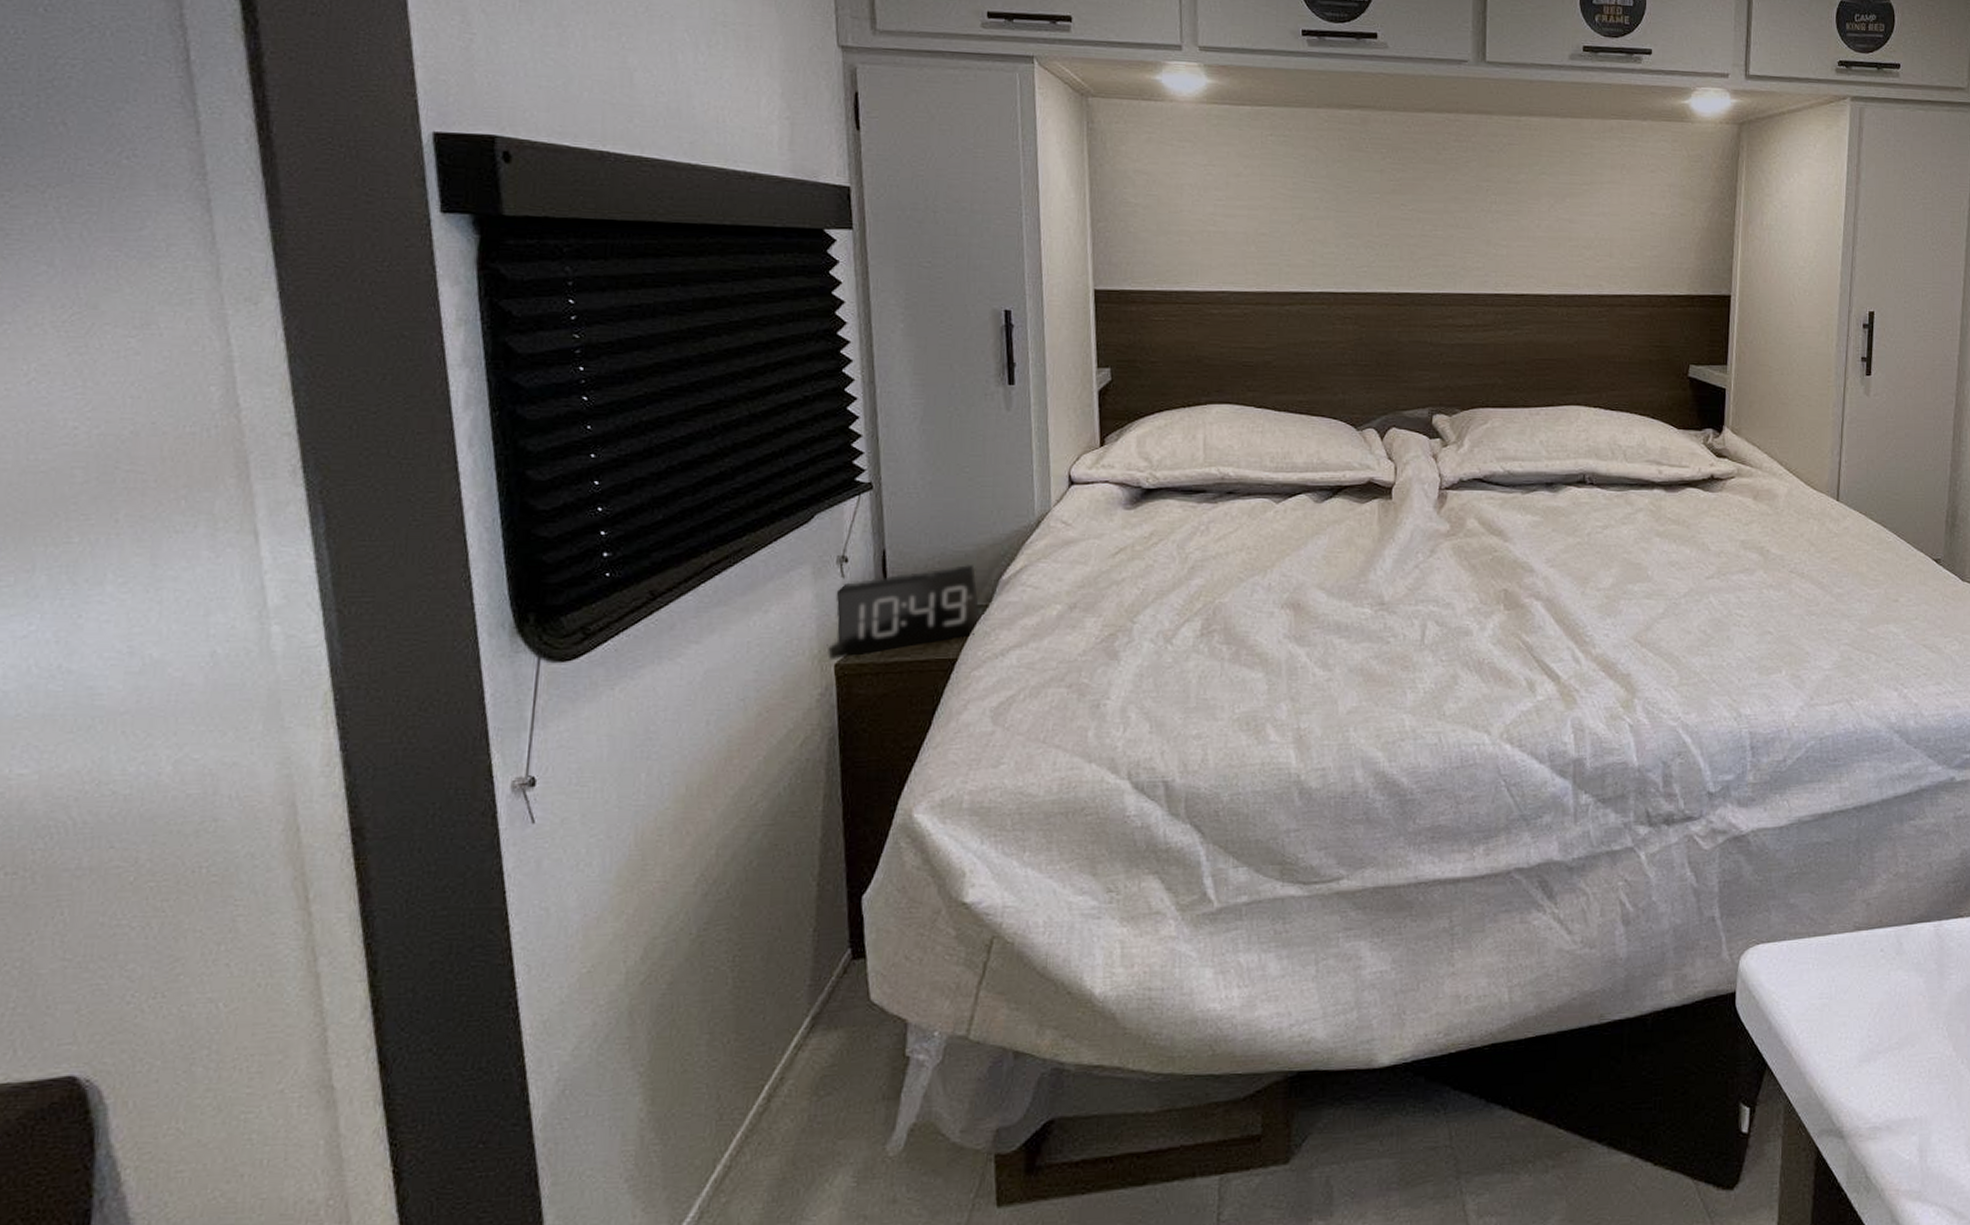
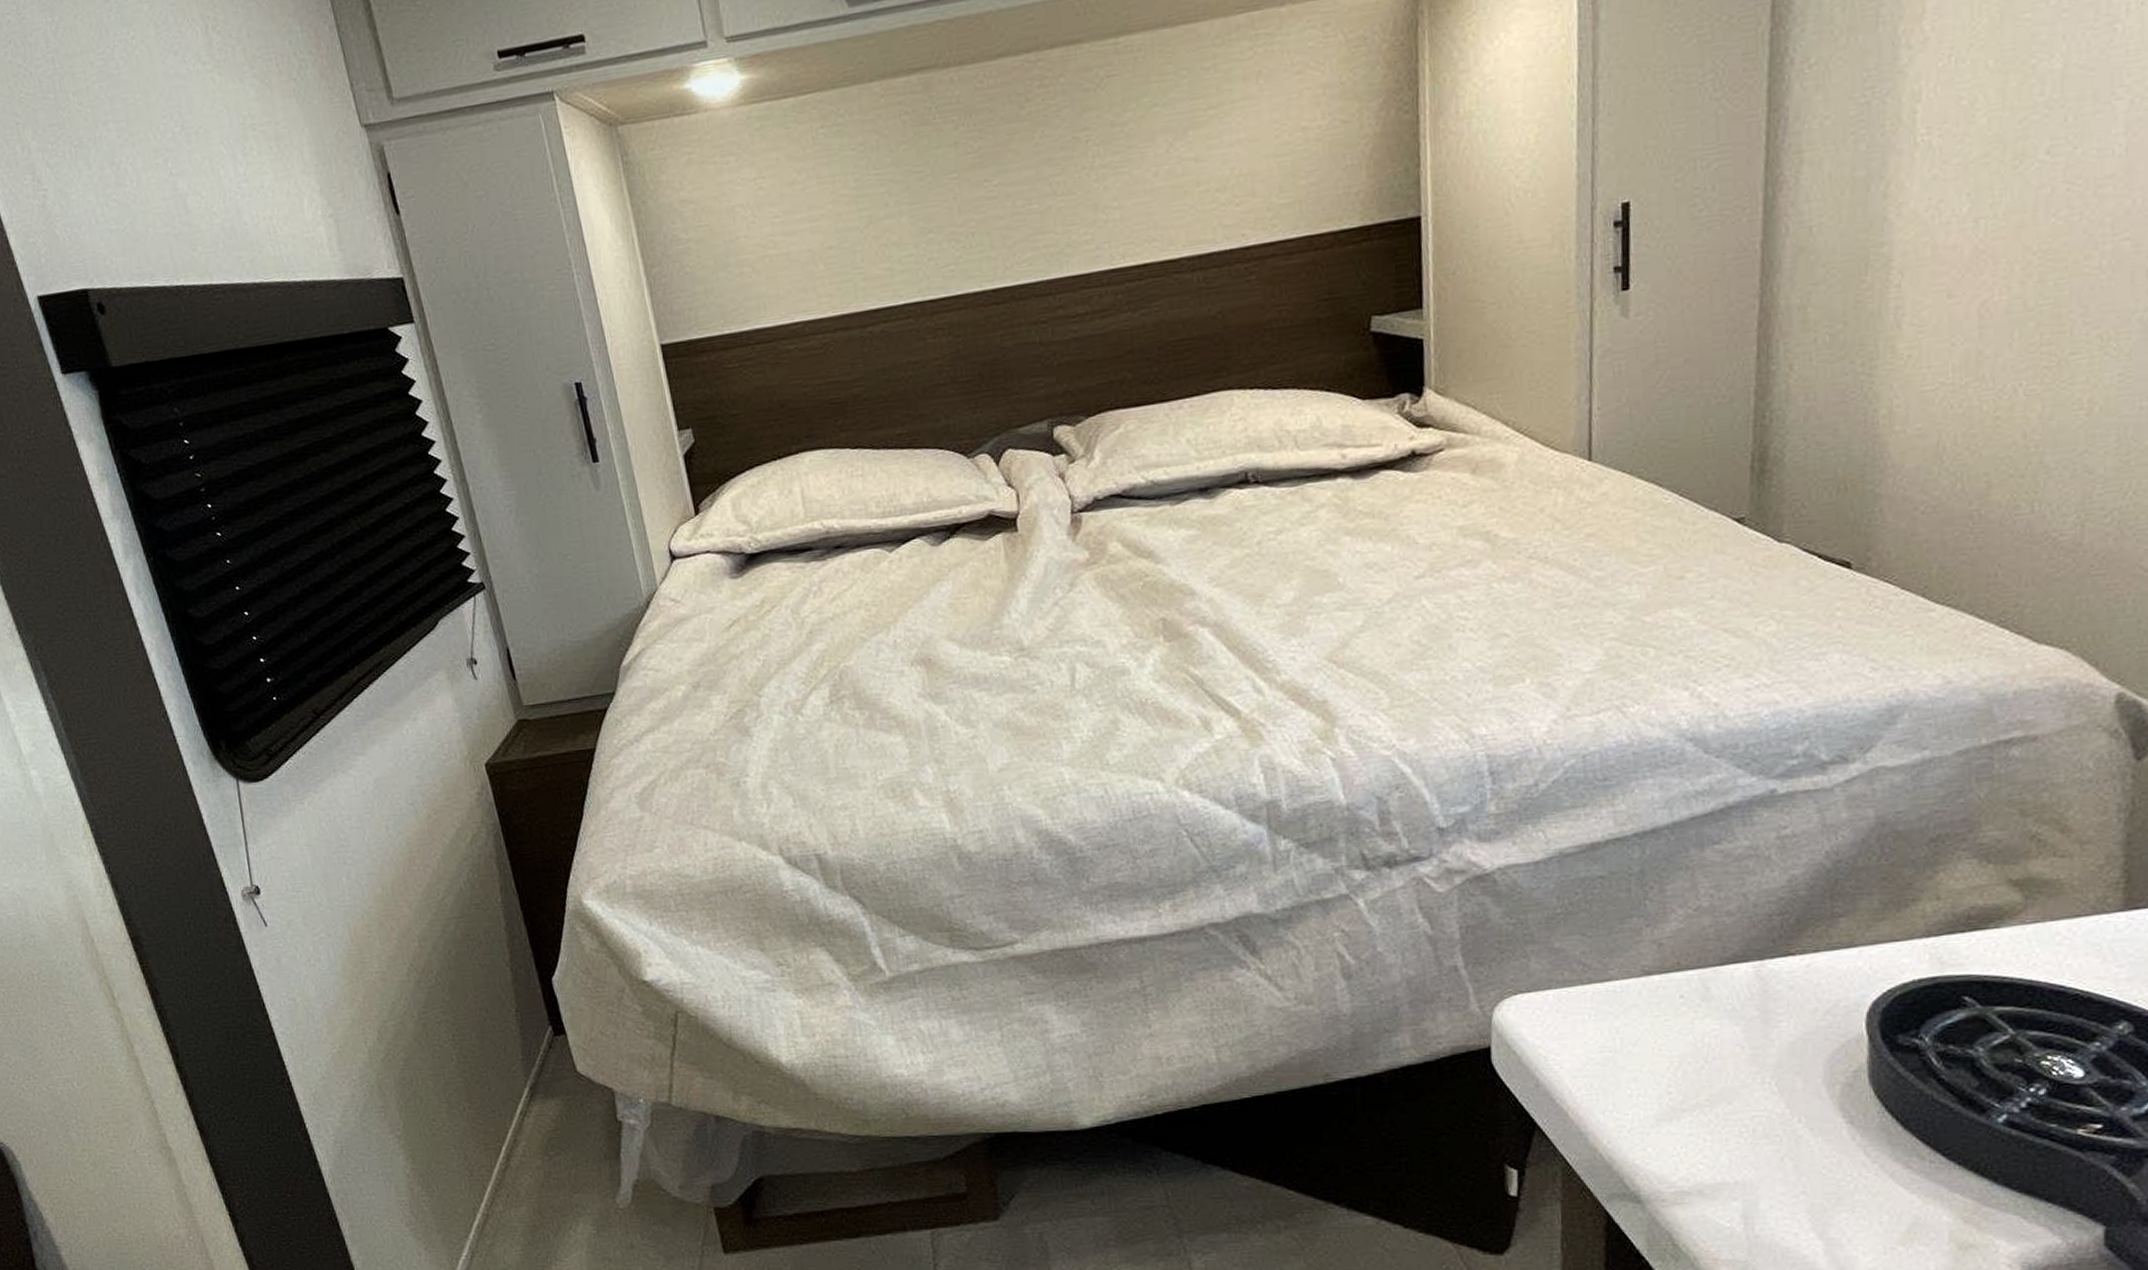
alarm clock: present [826,564,980,661] -> none [472,653,609,761]

